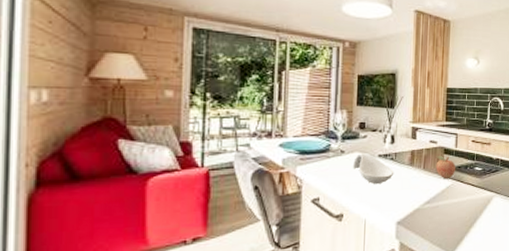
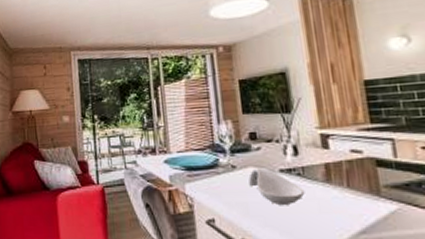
fruit: present [436,156,455,178] -> none [364,169,401,200]

